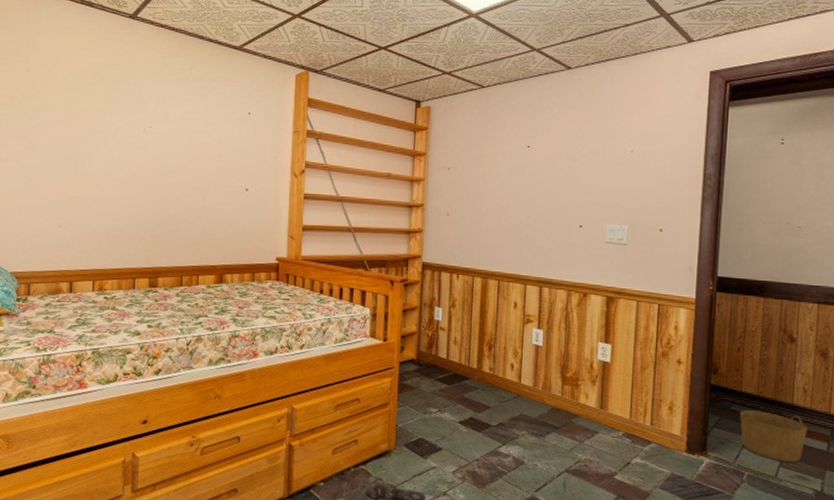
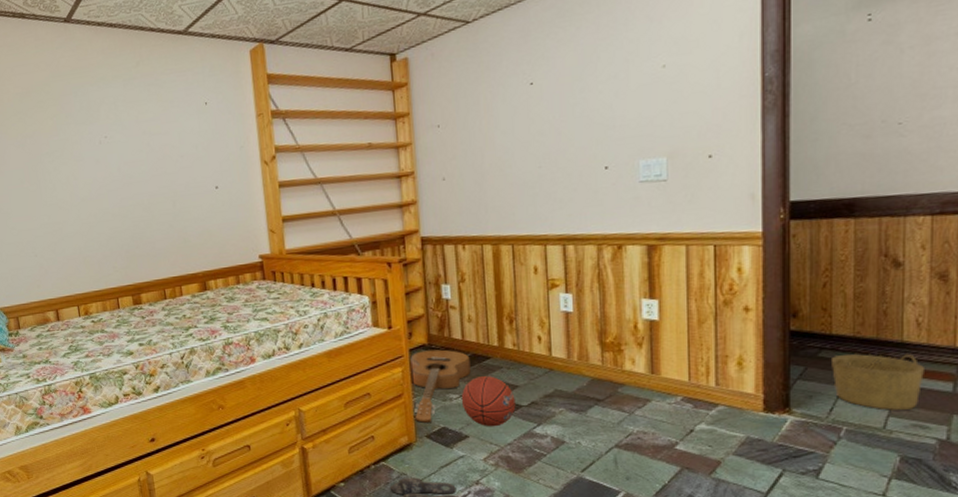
guitar: none [395,365,451,432] -> present [410,349,471,423]
basketball: none [439,394,486,443] -> present [461,375,516,427]

